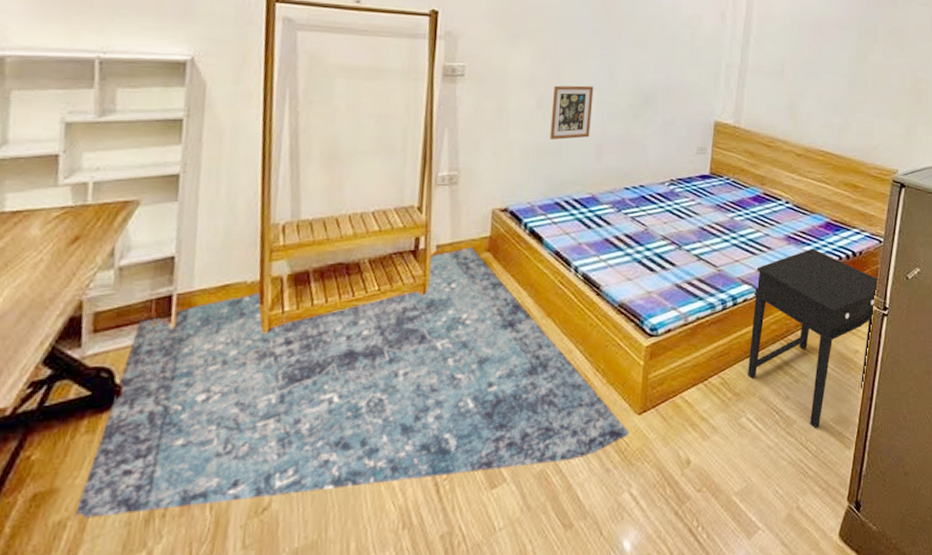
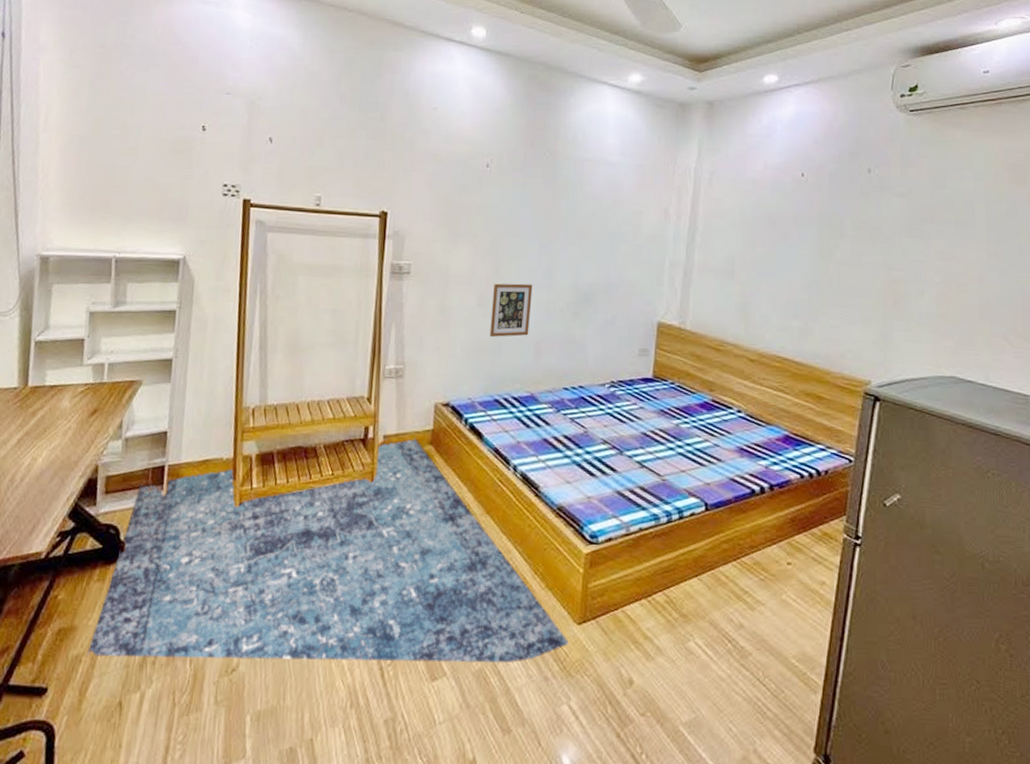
side table: present [748,248,880,429] -> none [696,463,850,666]

